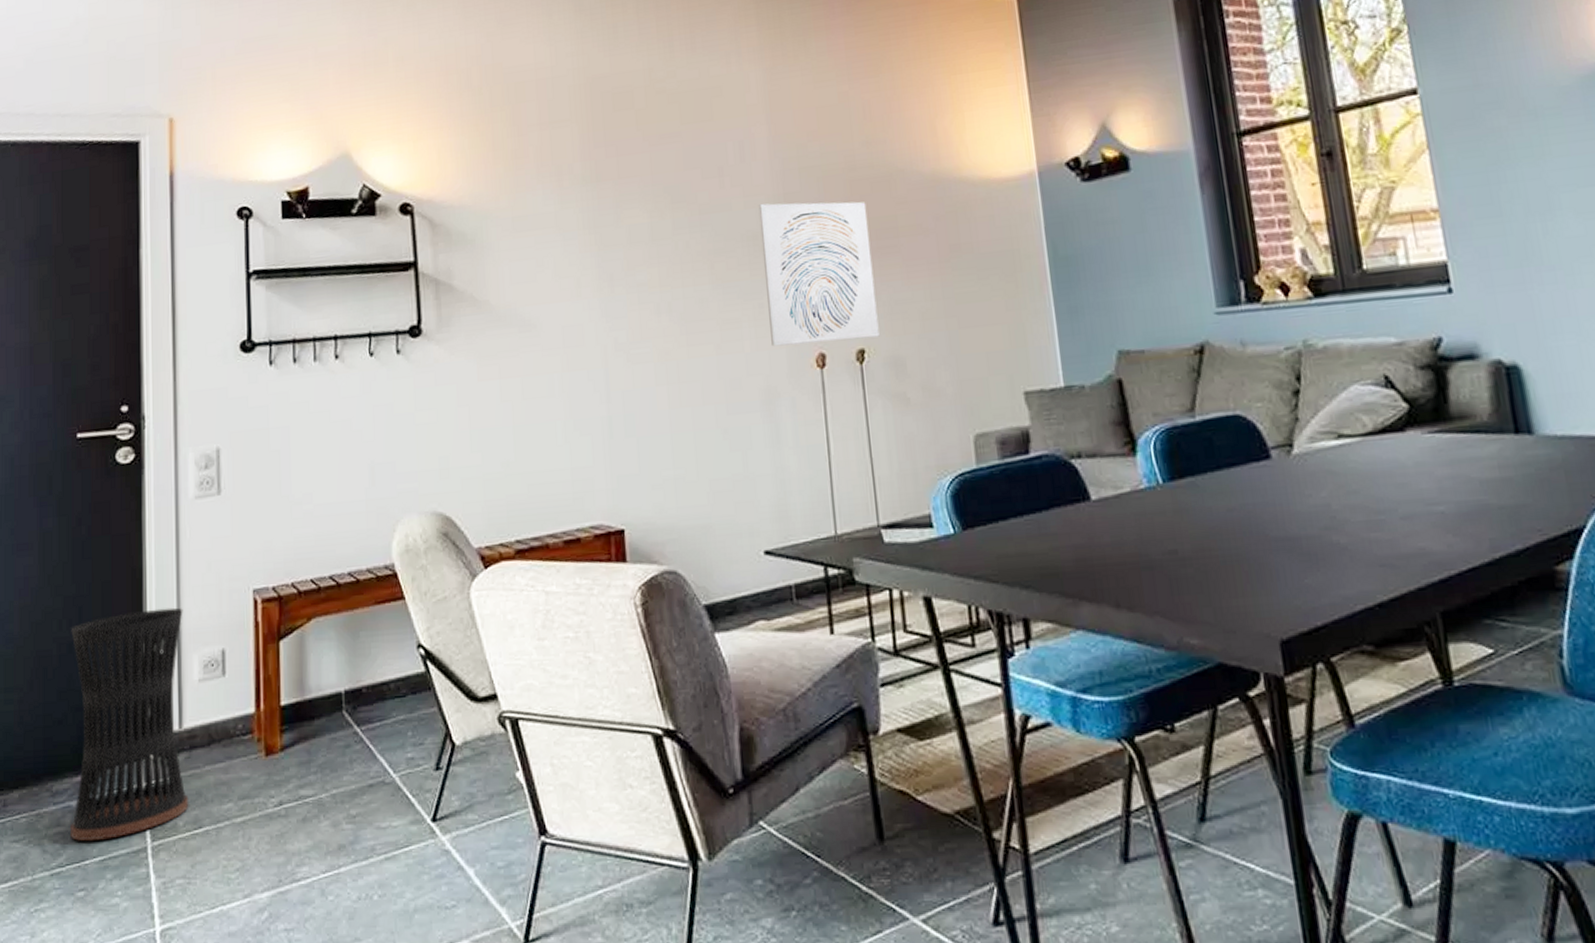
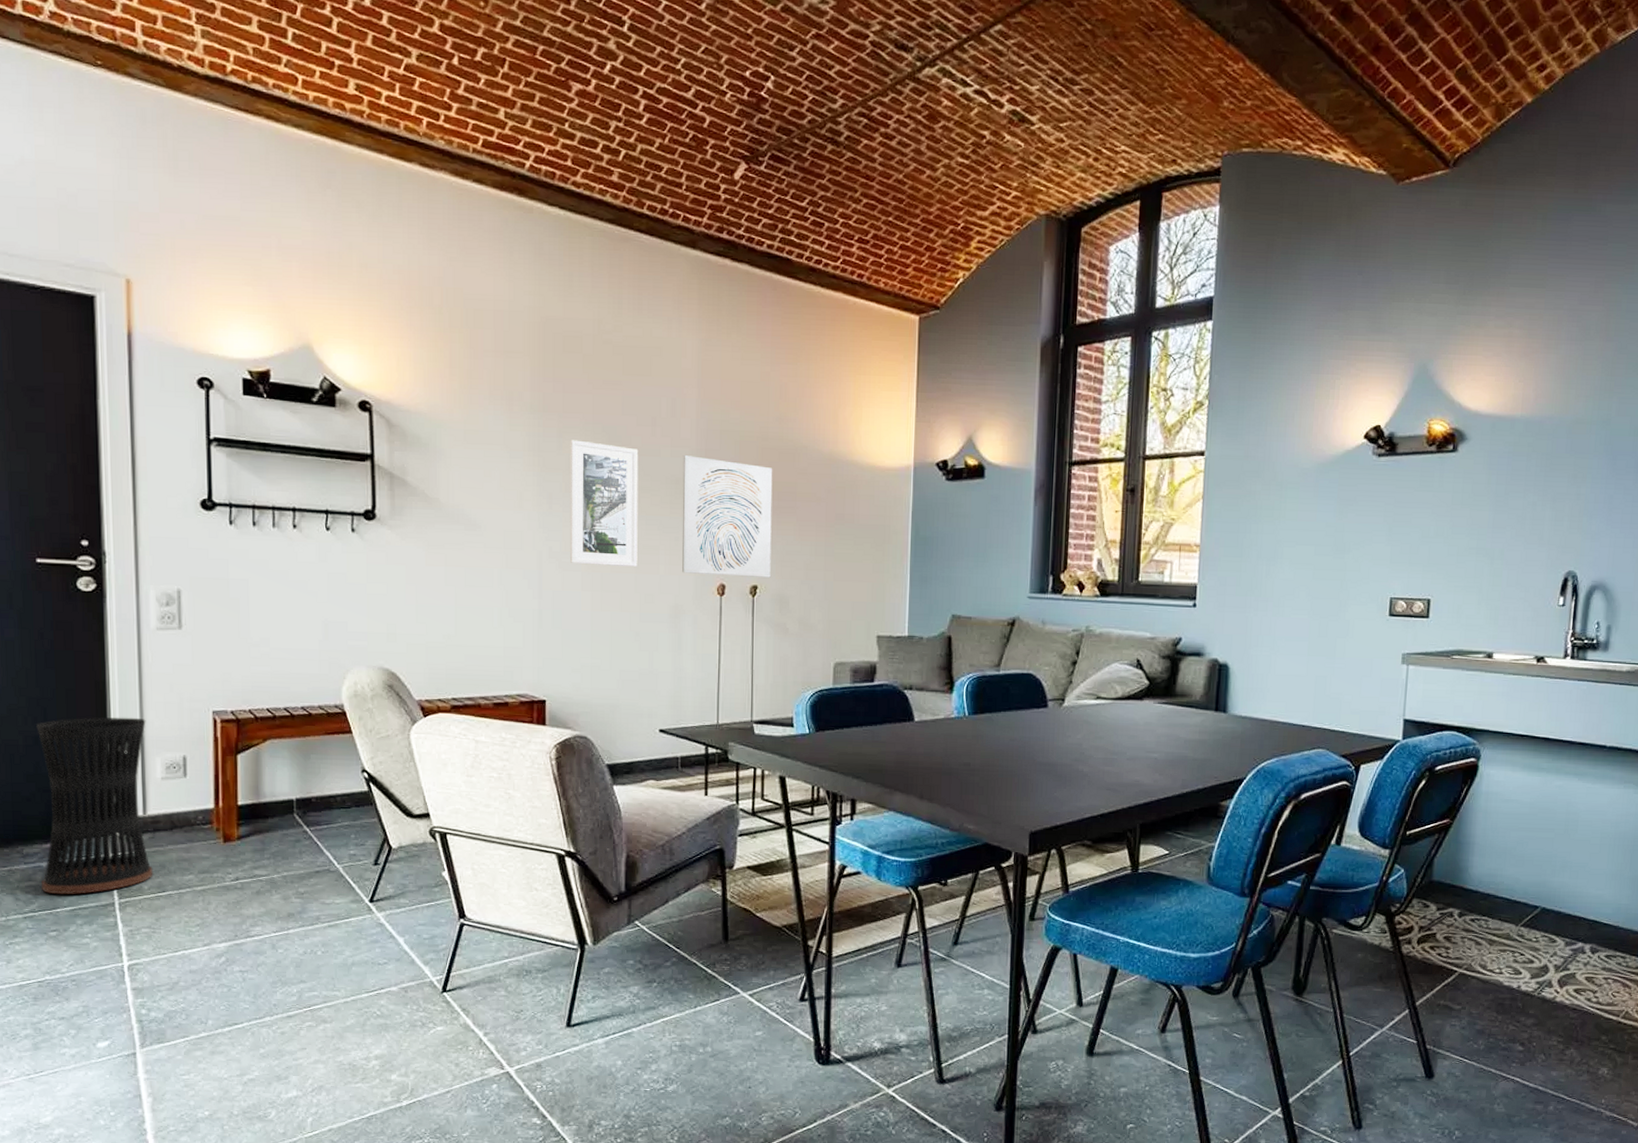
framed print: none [628,206,718,354] -> present [569,440,639,567]

